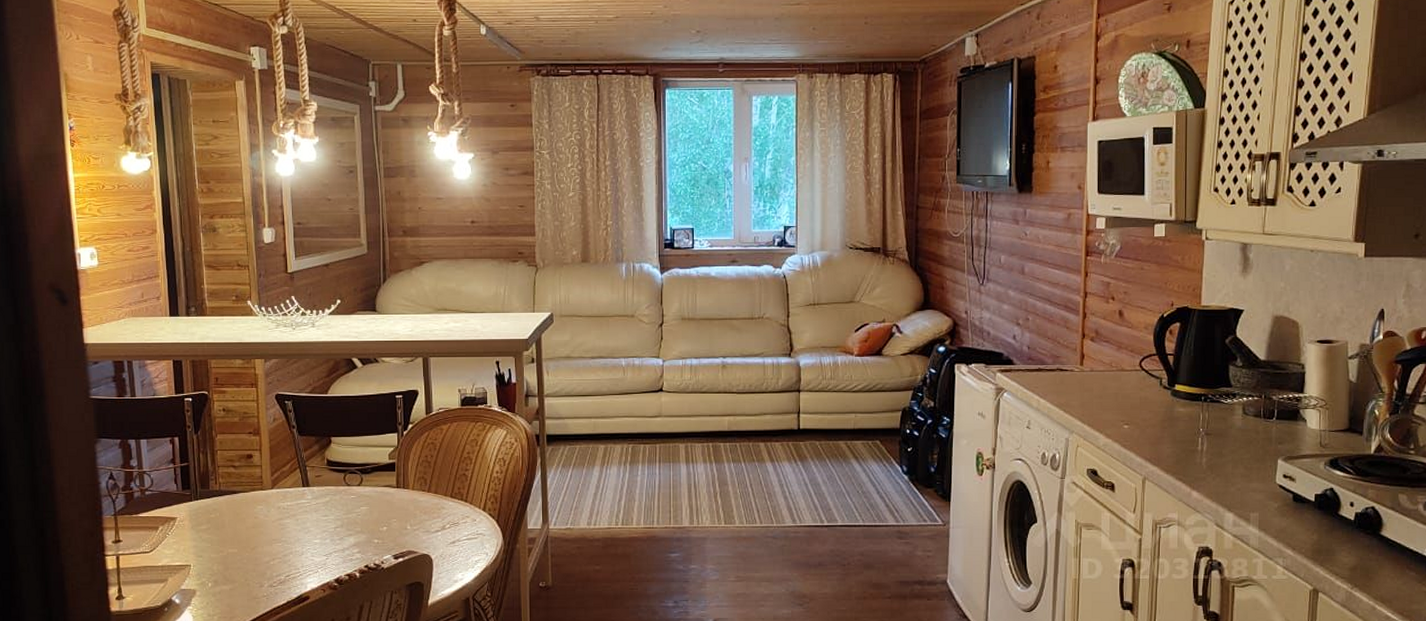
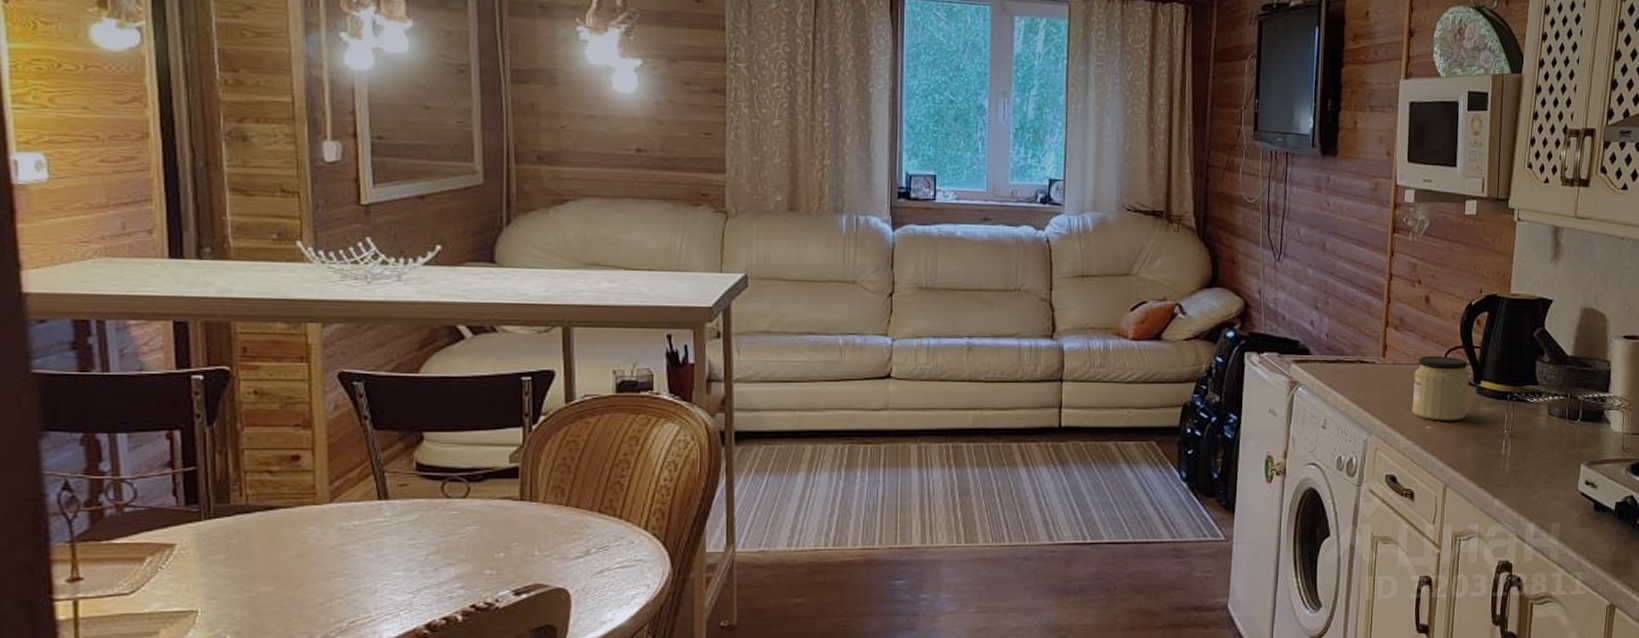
jar: none [1109,363,1164,421] -> present [1411,355,1470,421]

